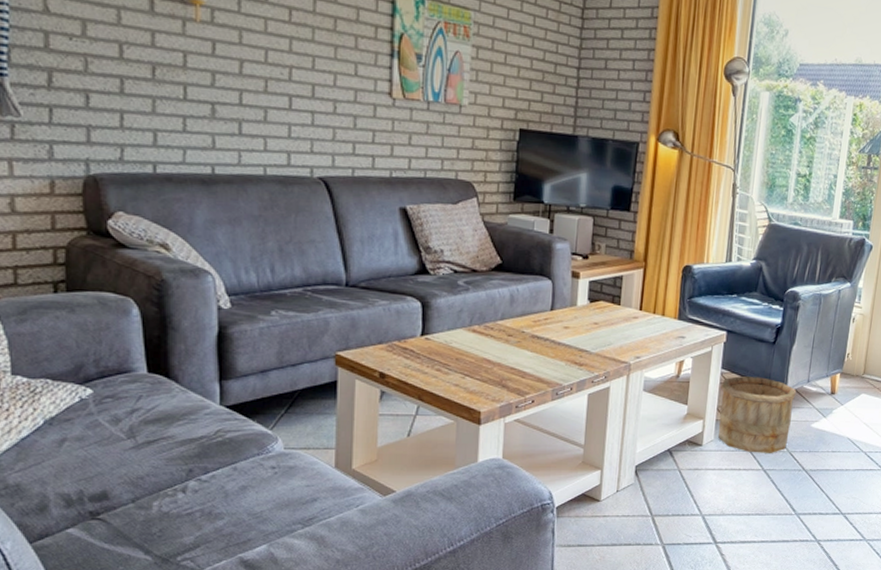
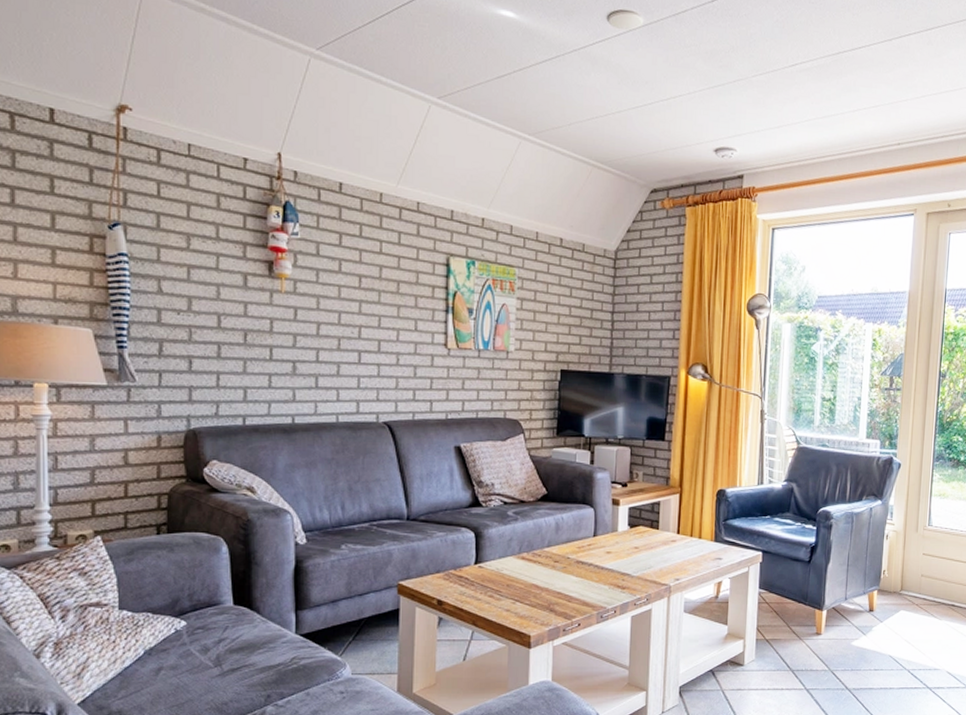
wooden bucket: present [718,376,797,453] -> none [759,596,835,672]

